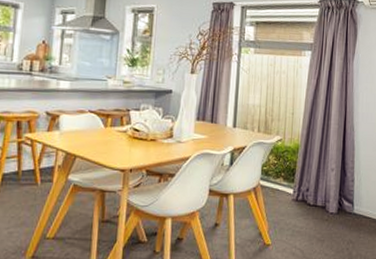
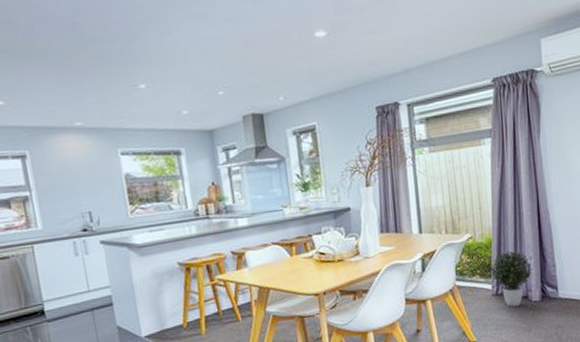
potted plant: none [293,159,333,216] -> present [489,251,533,307]

